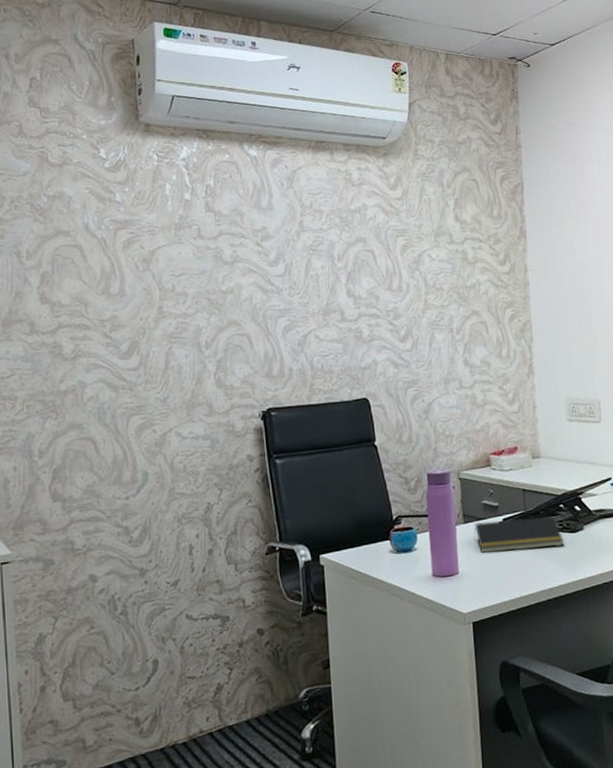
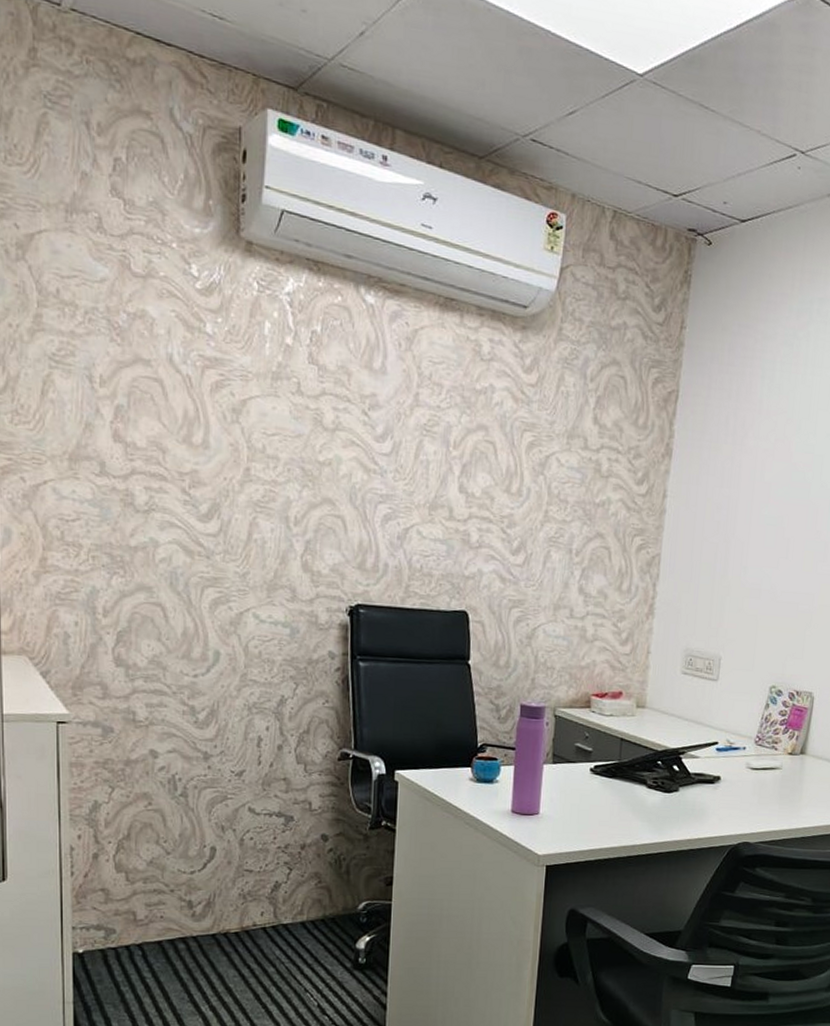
notepad: present [474,516,564,553] -> none [560,765,656,805]

